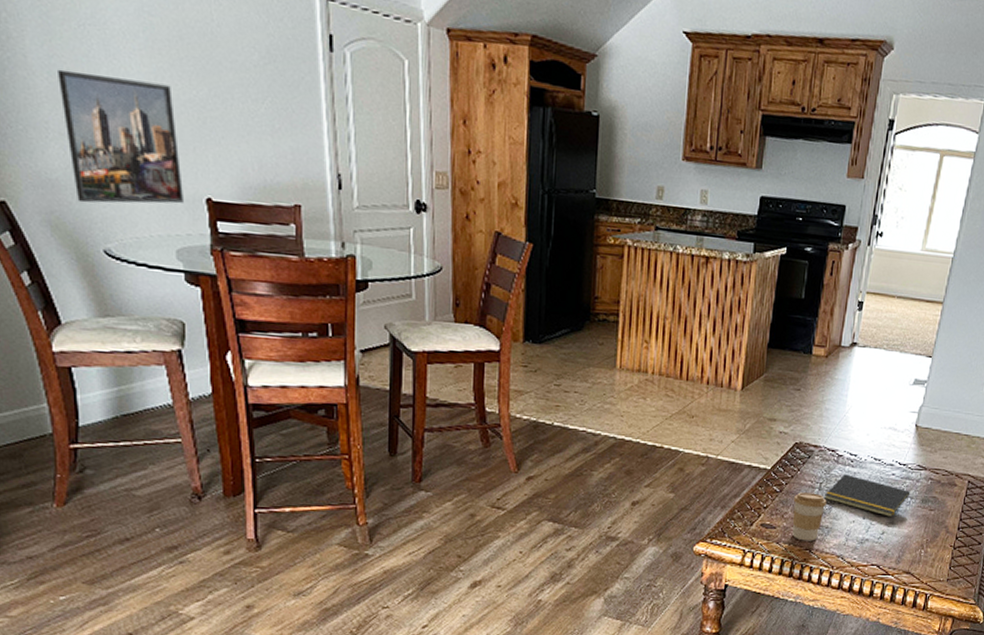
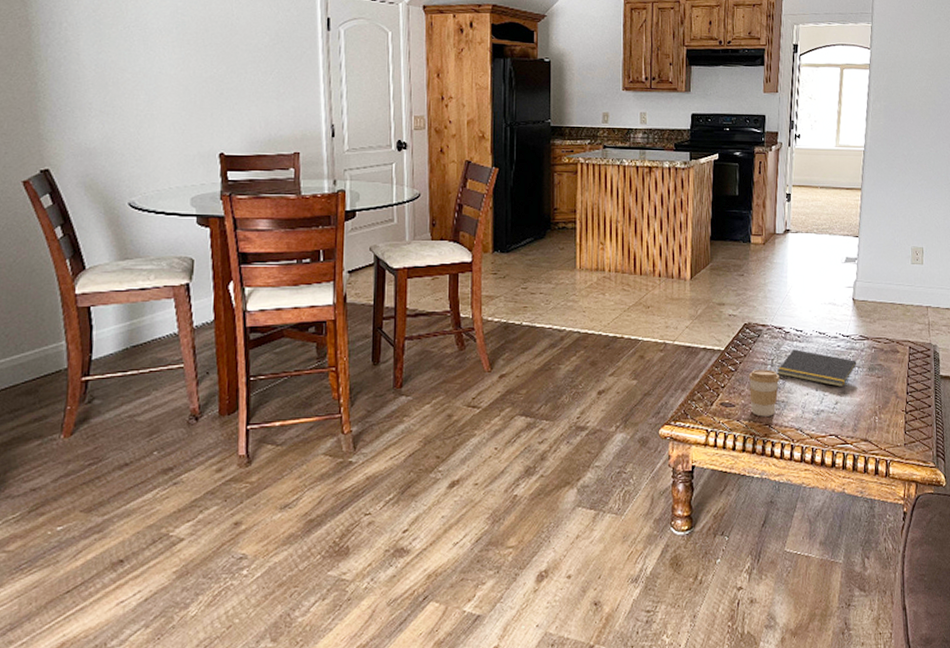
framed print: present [58,69,183,204] -> none [103,62,200,165]

